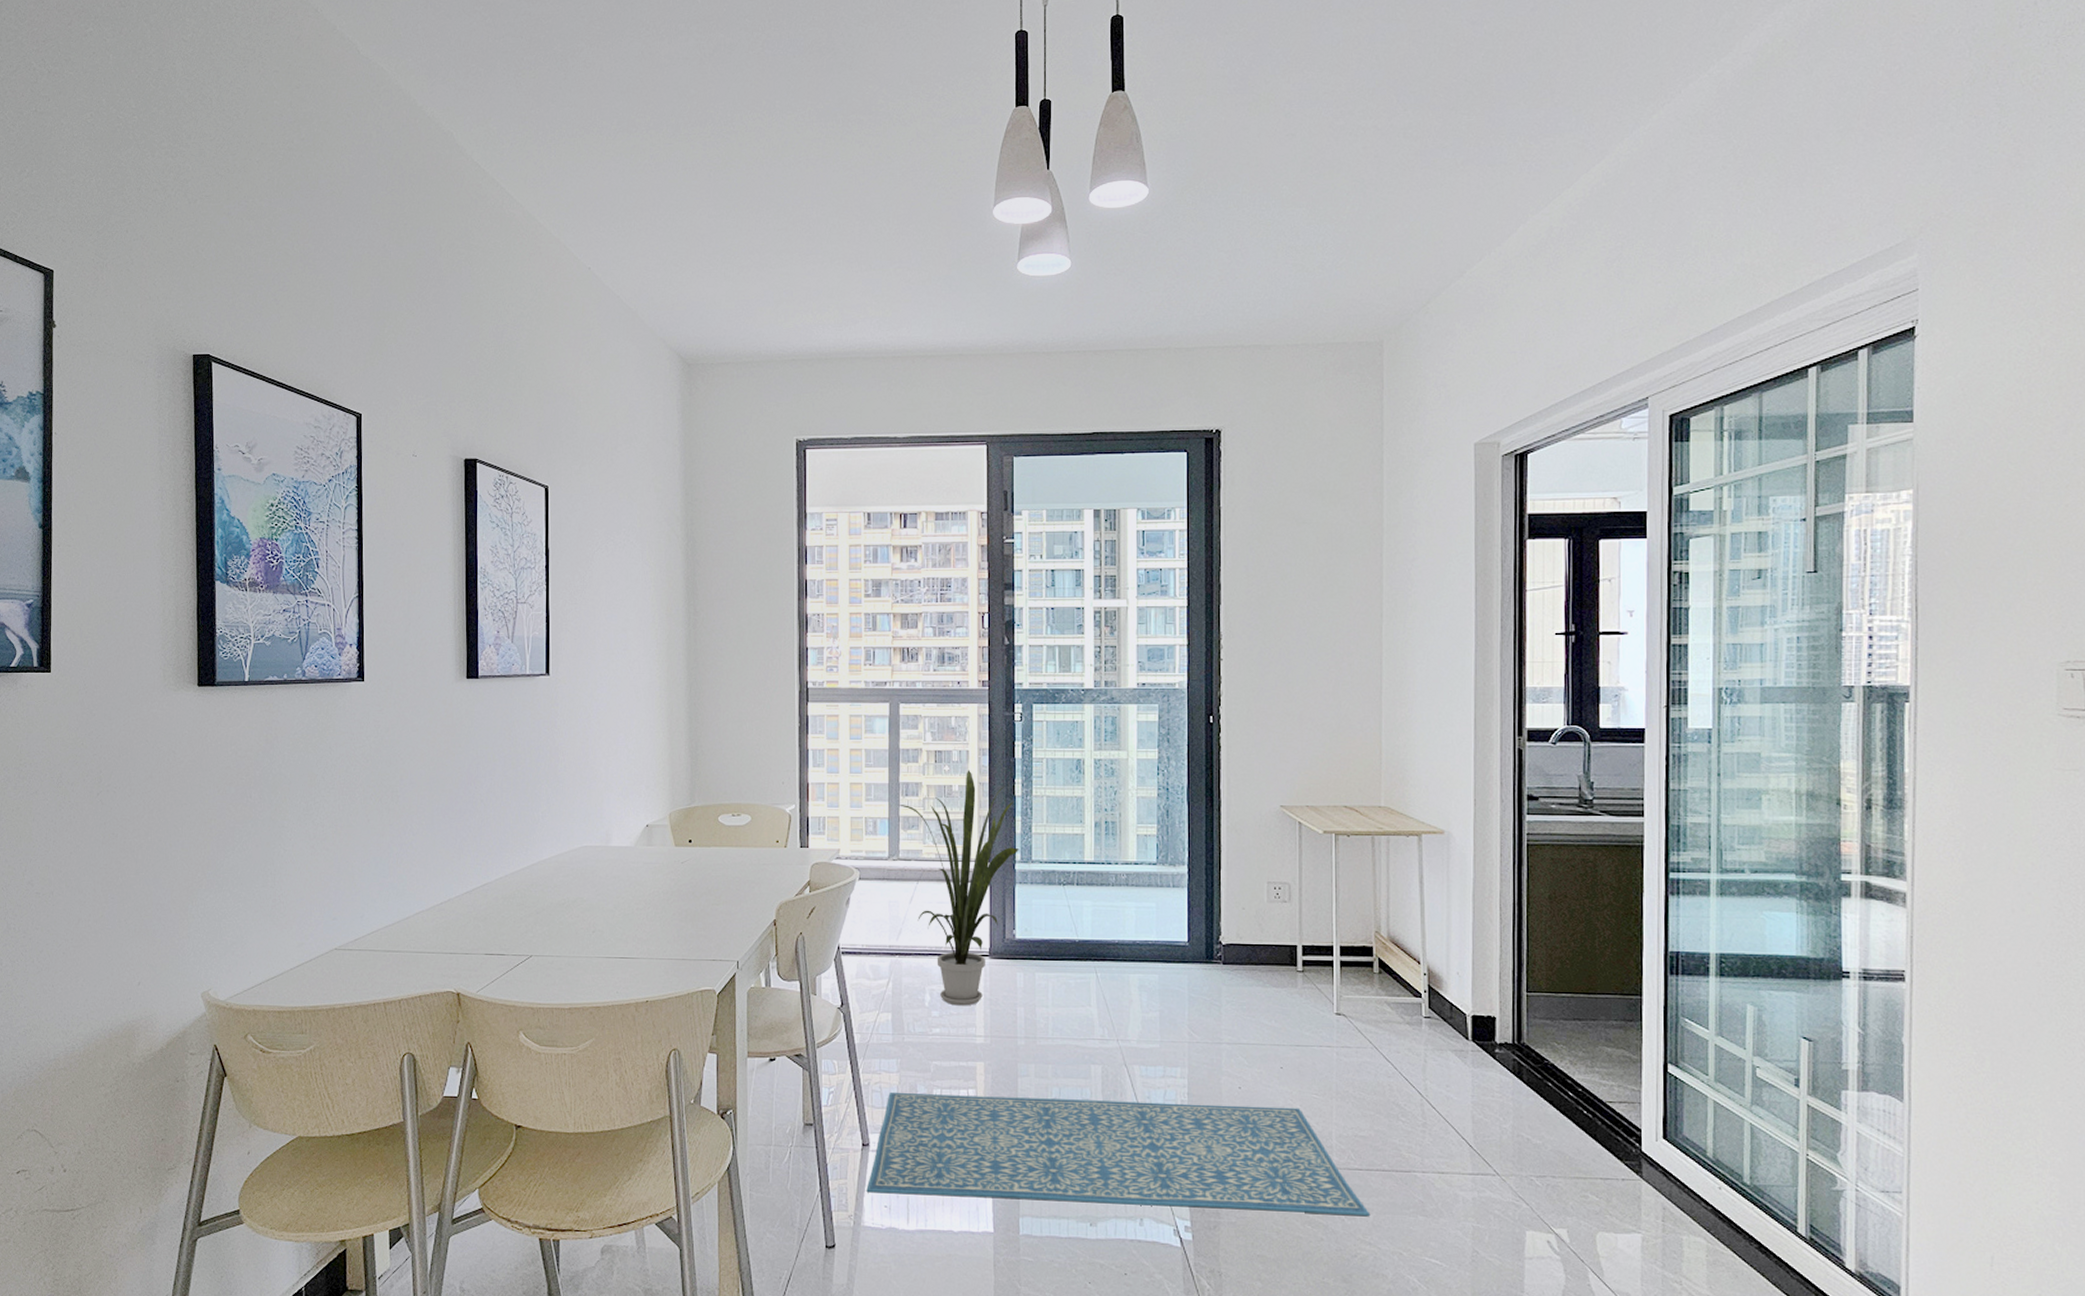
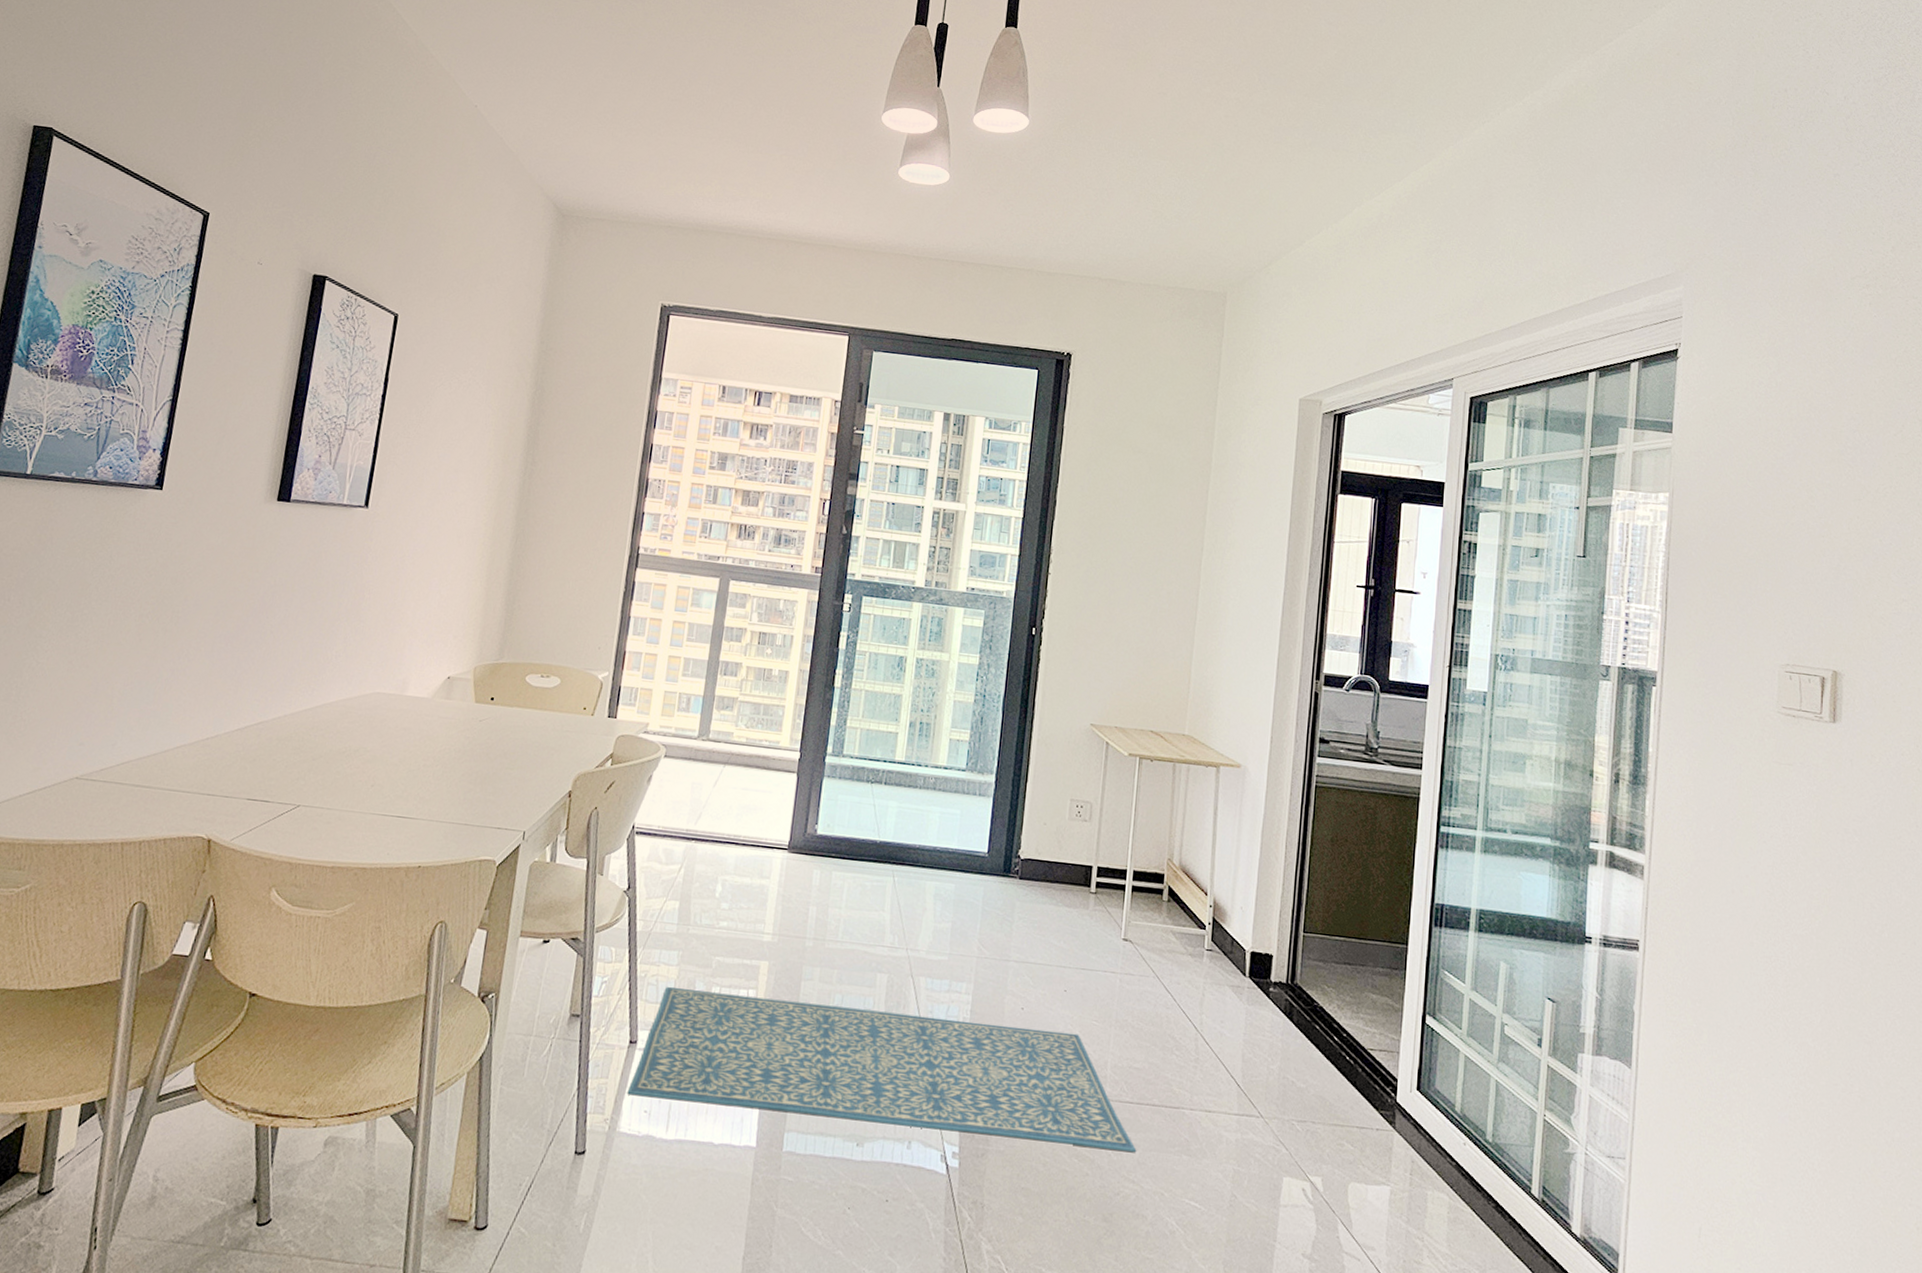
house plant: present [899,770,1020,1006] -> none [715,655,833,900]

